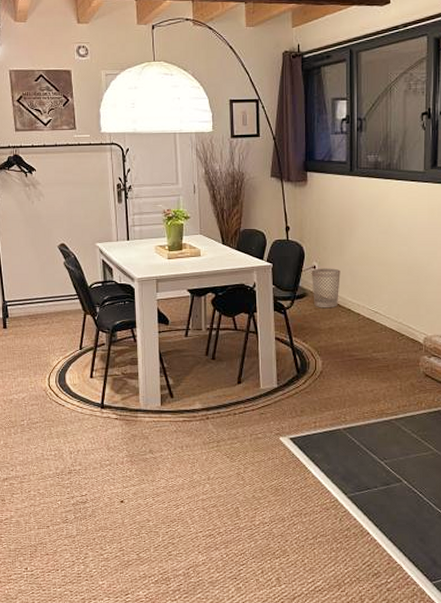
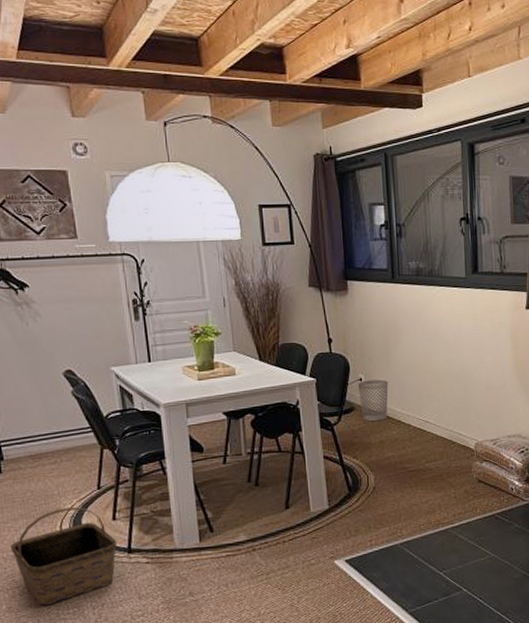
basket: none [10,363,93,446] -> present [11,507,117,606]

